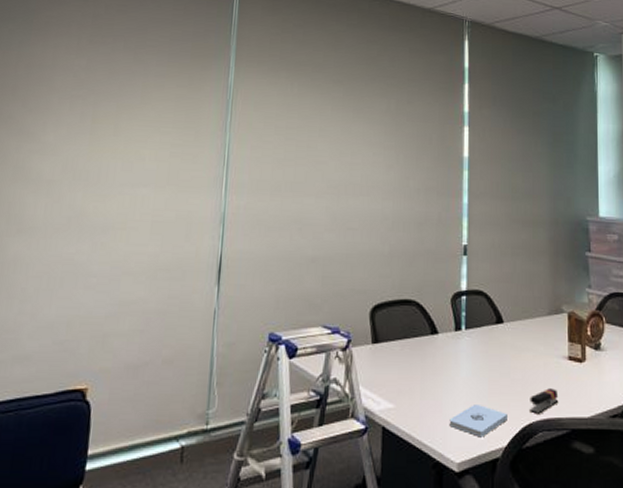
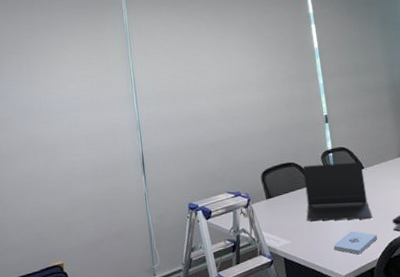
laptop: none [420,306,506,392] -> present [302,162,373,221]

